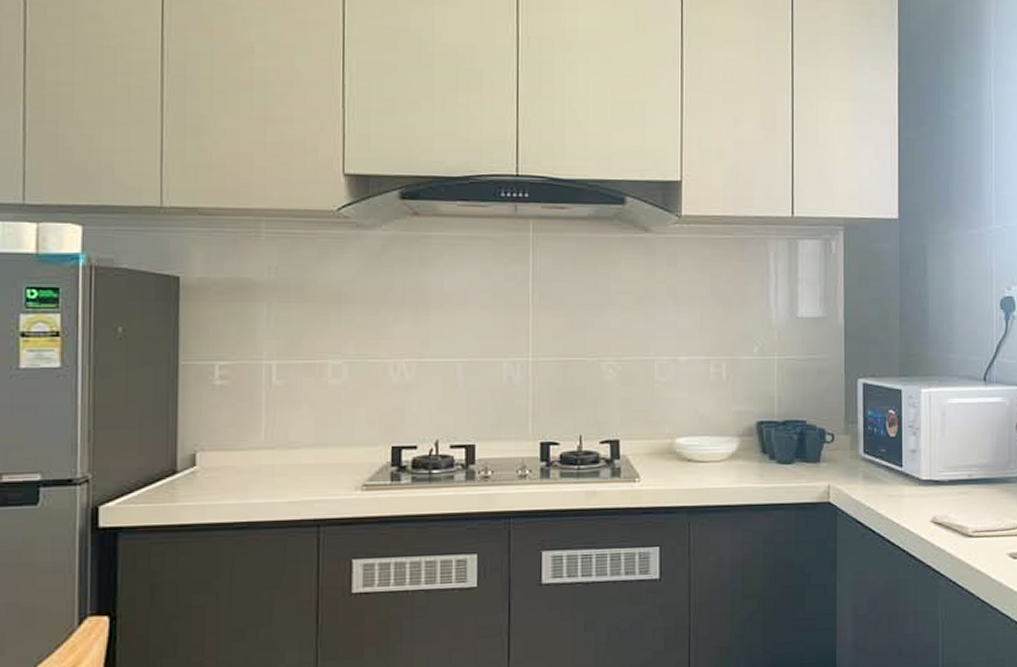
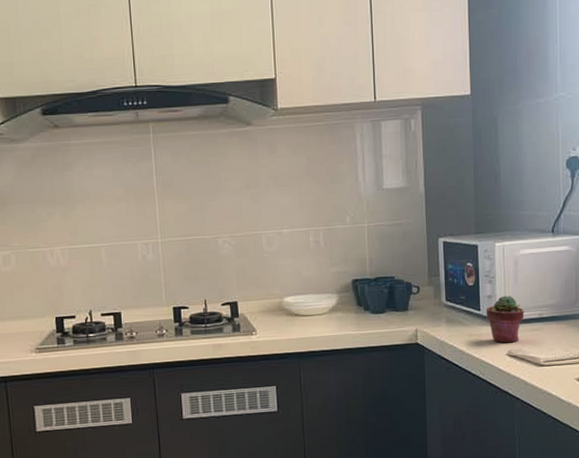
potted succulent: none [908,451,952,508] -> present [486,295,524,344]

